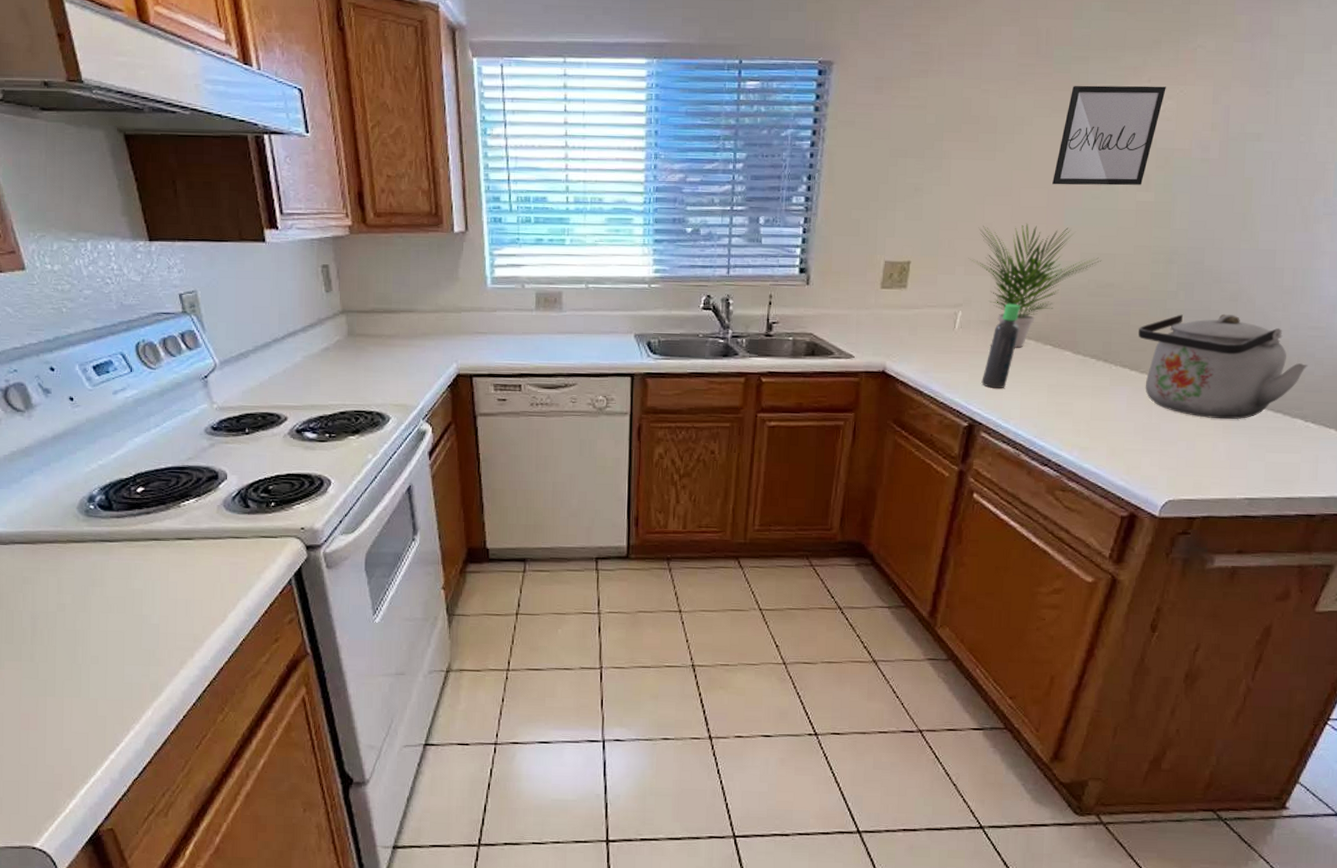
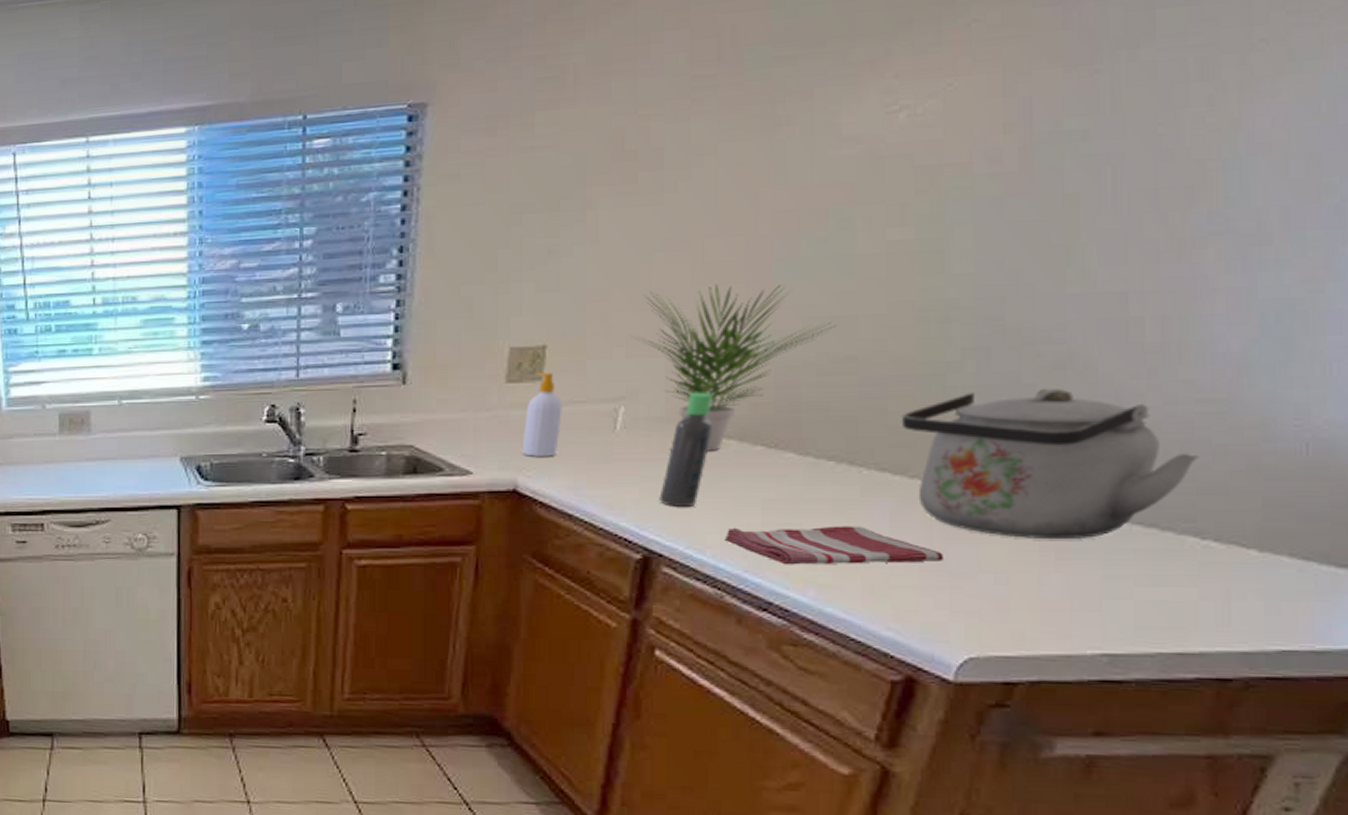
soap bottle: none [889,281,920,347] -> present [521,371,562,457]
dish towel: none [1023,404,1158,433] -> present [725,526,945,565]
wall art: present [1052,85,1166,186] -> none [752,81,924,230]

